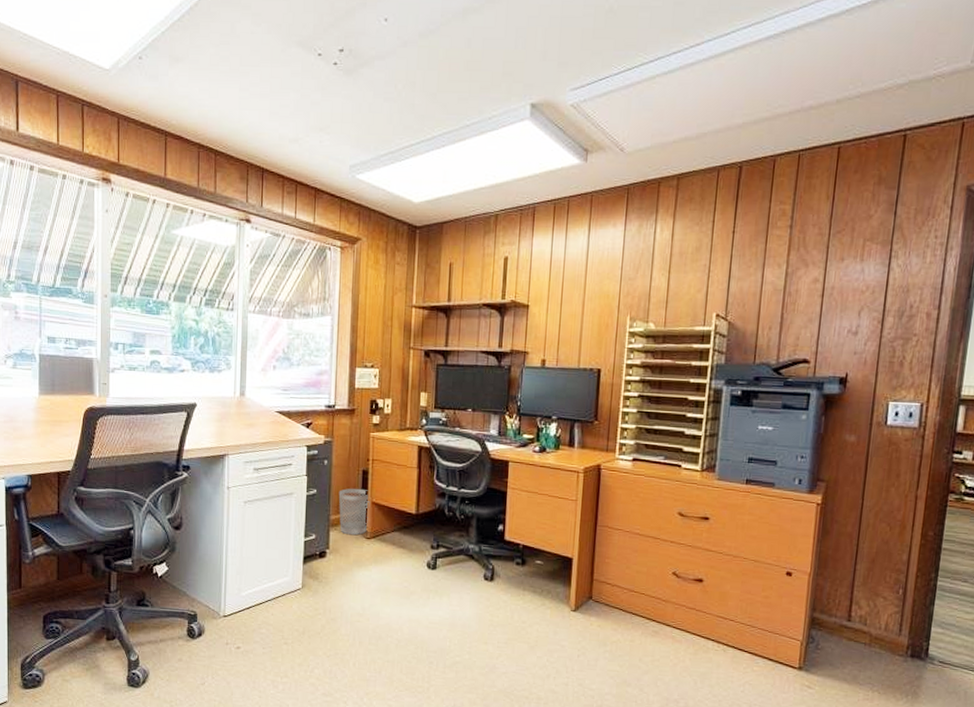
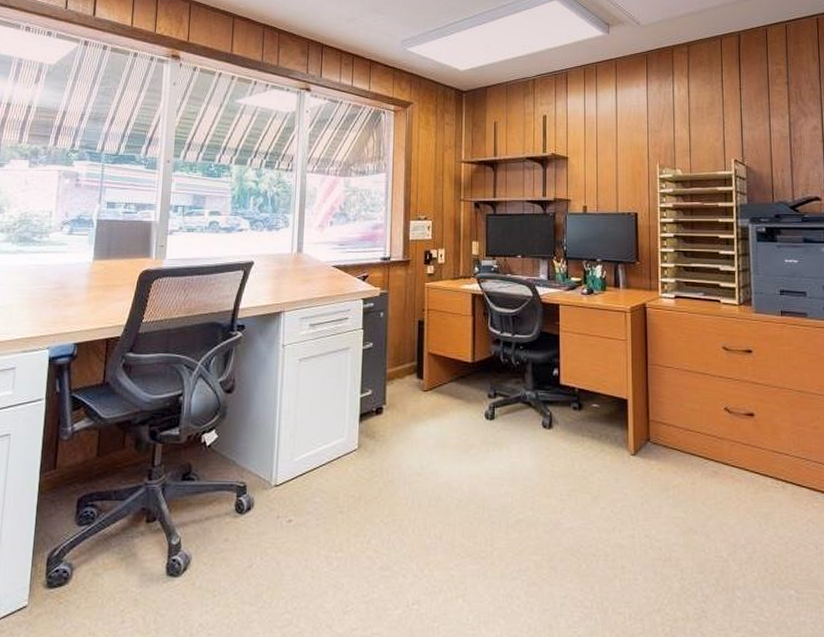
wastebasket: present [338,488,370,536] -> none [394,339,426,389]

